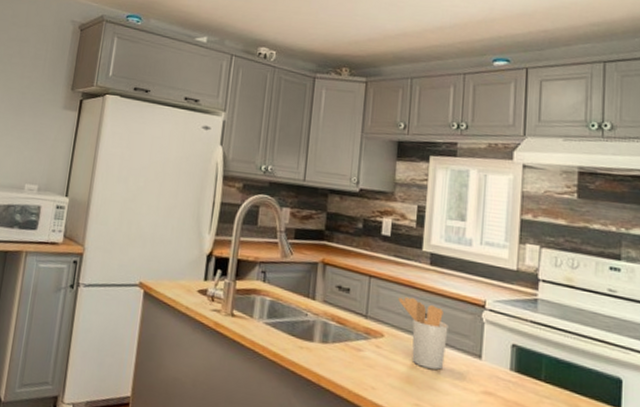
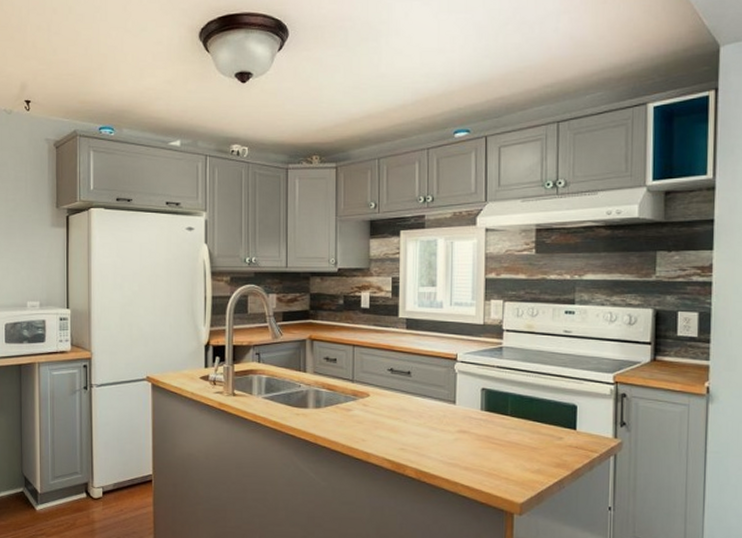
utensil holder: present [398,297,448,370] -> none [380,359,426,418]

